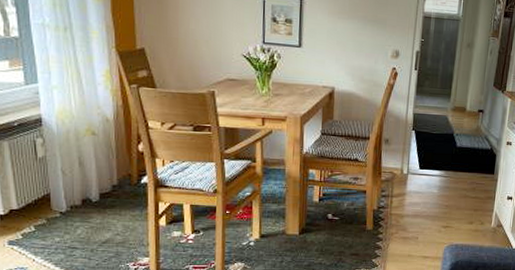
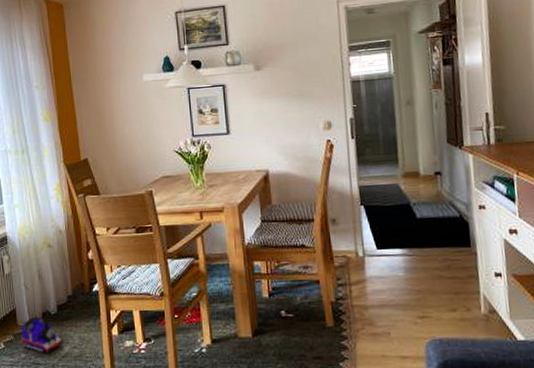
toy train: none [55,203,105,238] -> present [20,317,63,352]

